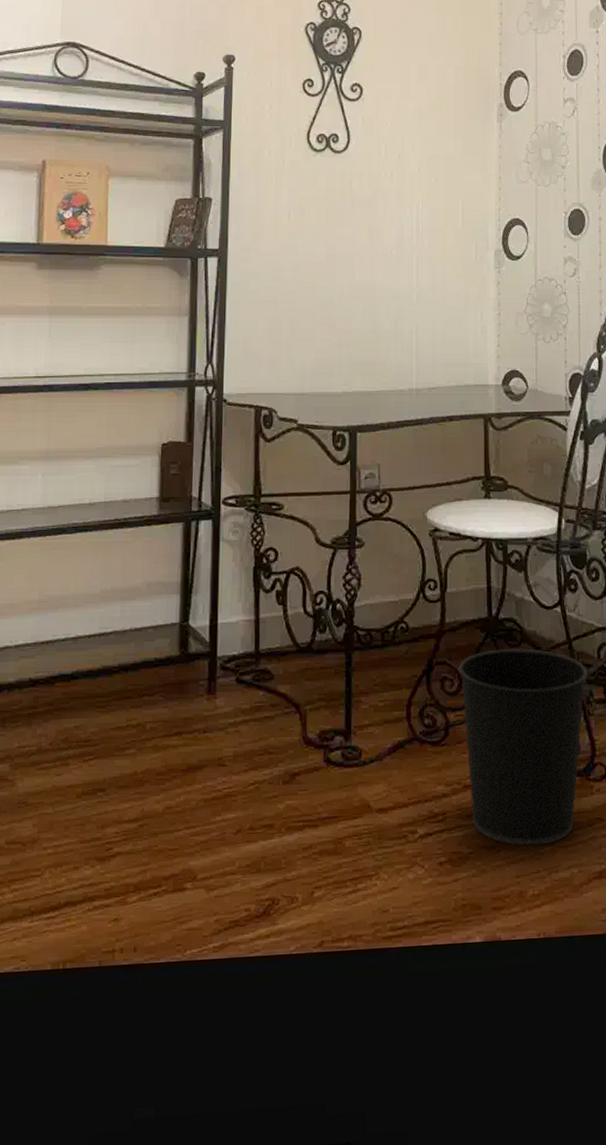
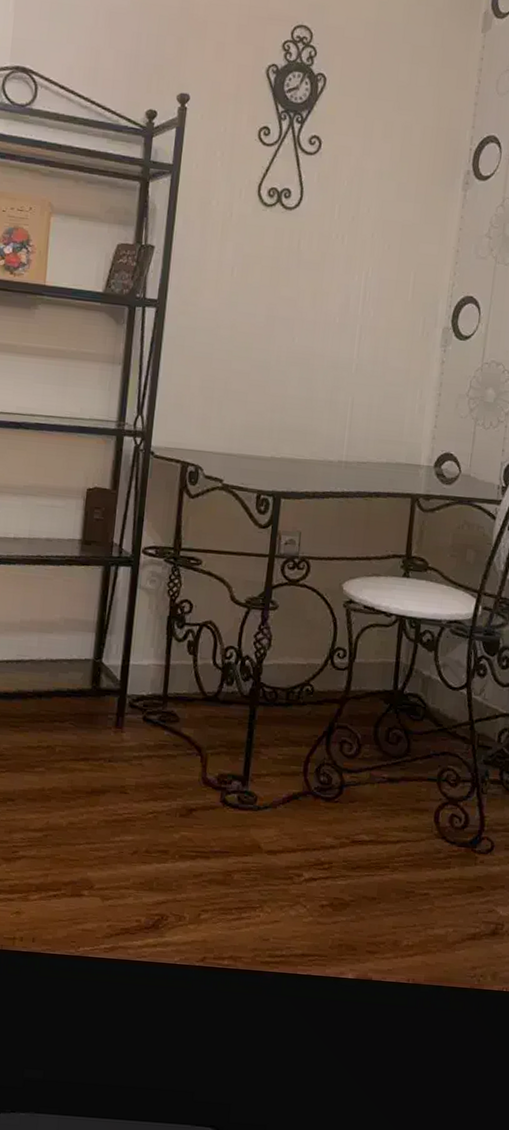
wastebasket: present [458,648,587,846] -> none [356,721,486,904]

